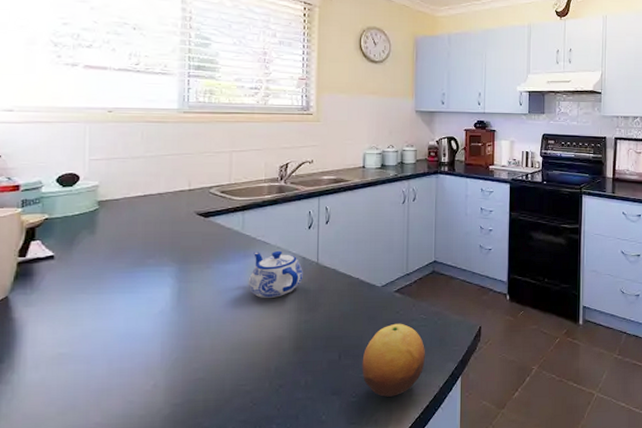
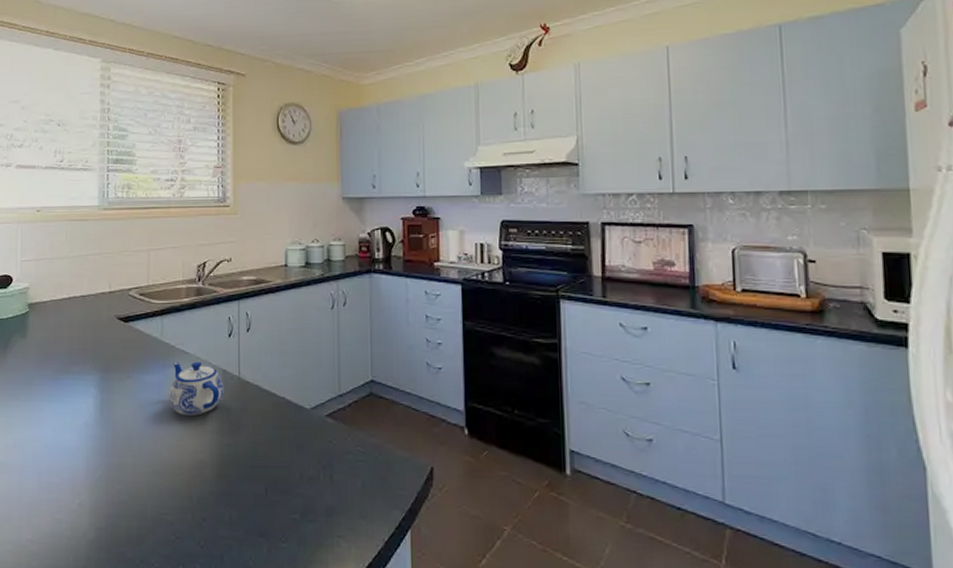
fruit: present [362,323,426,397] -> none [291,455,366,547]

